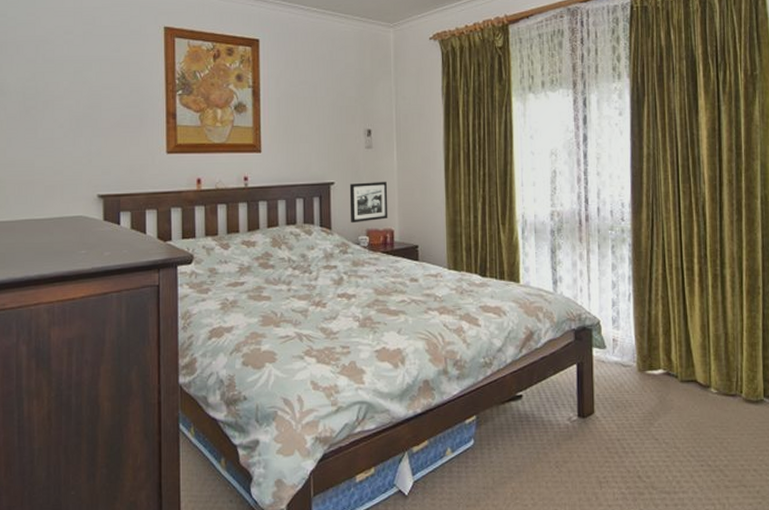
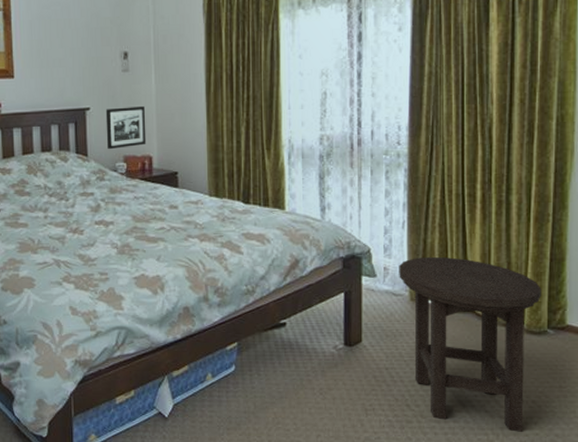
stool: none [626,328,757,501] -> present [399,256,541,432]

